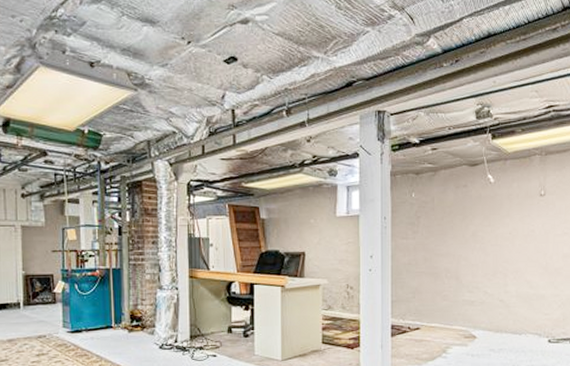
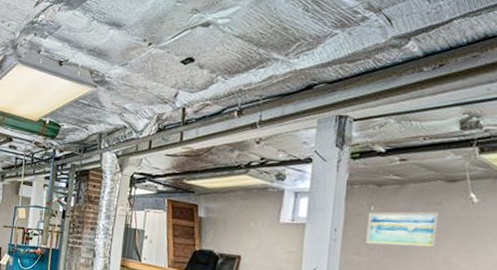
wall art: none [411,194,466,228] -> present [365,211,440,248]

